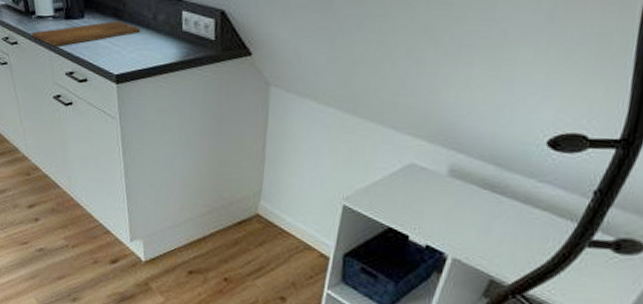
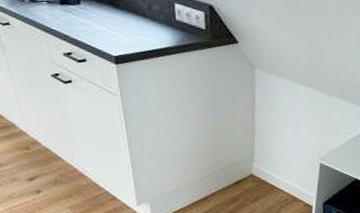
cutting board: present [31,20,141,46] -> none [25,8,137,29]

